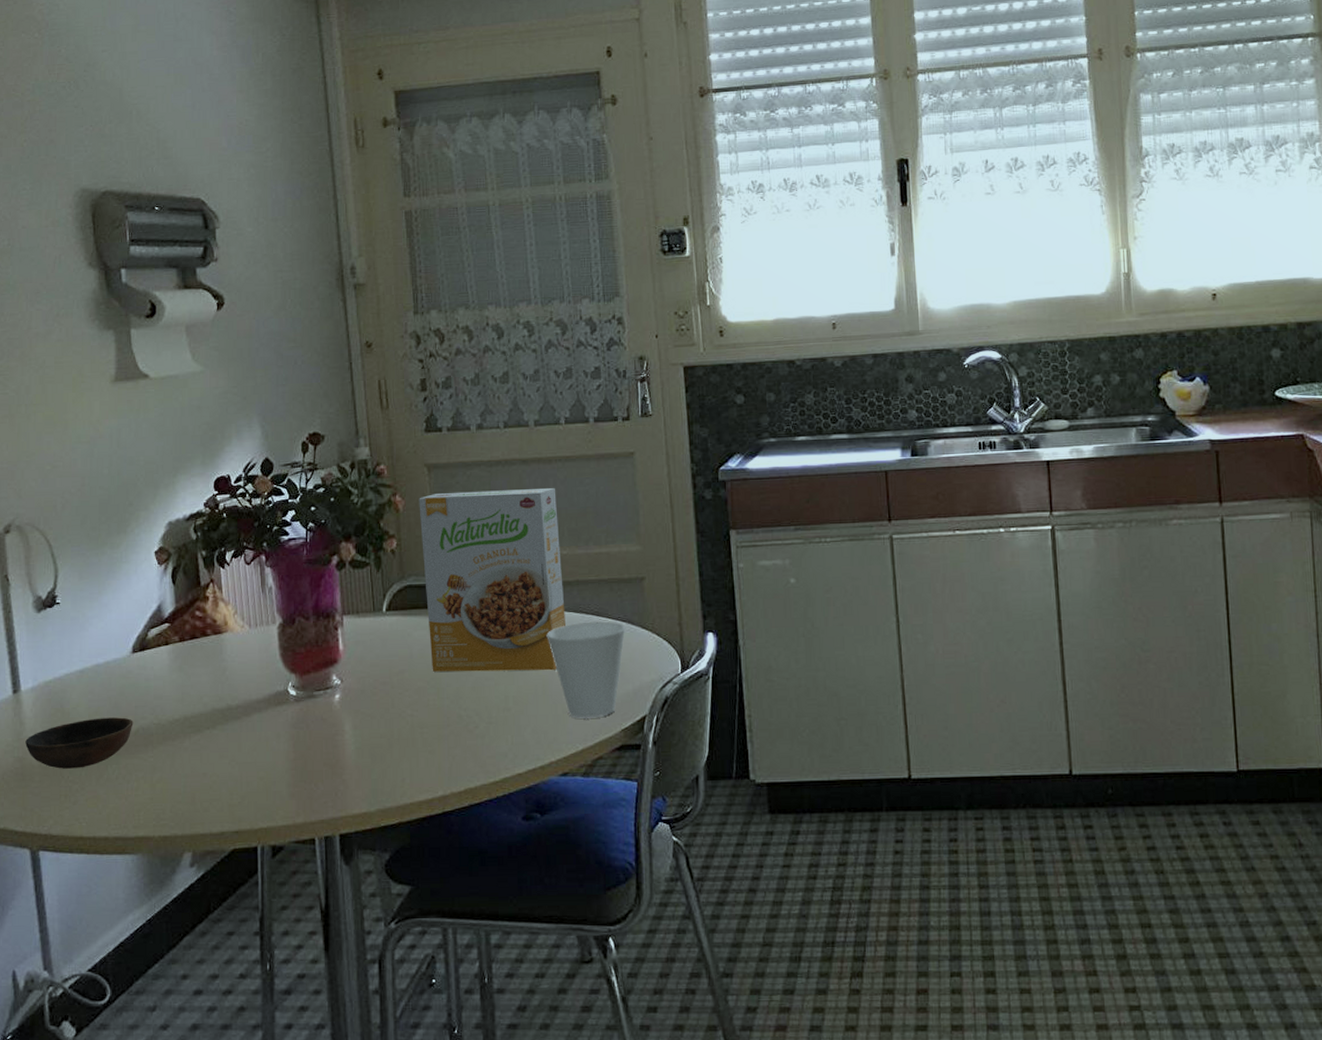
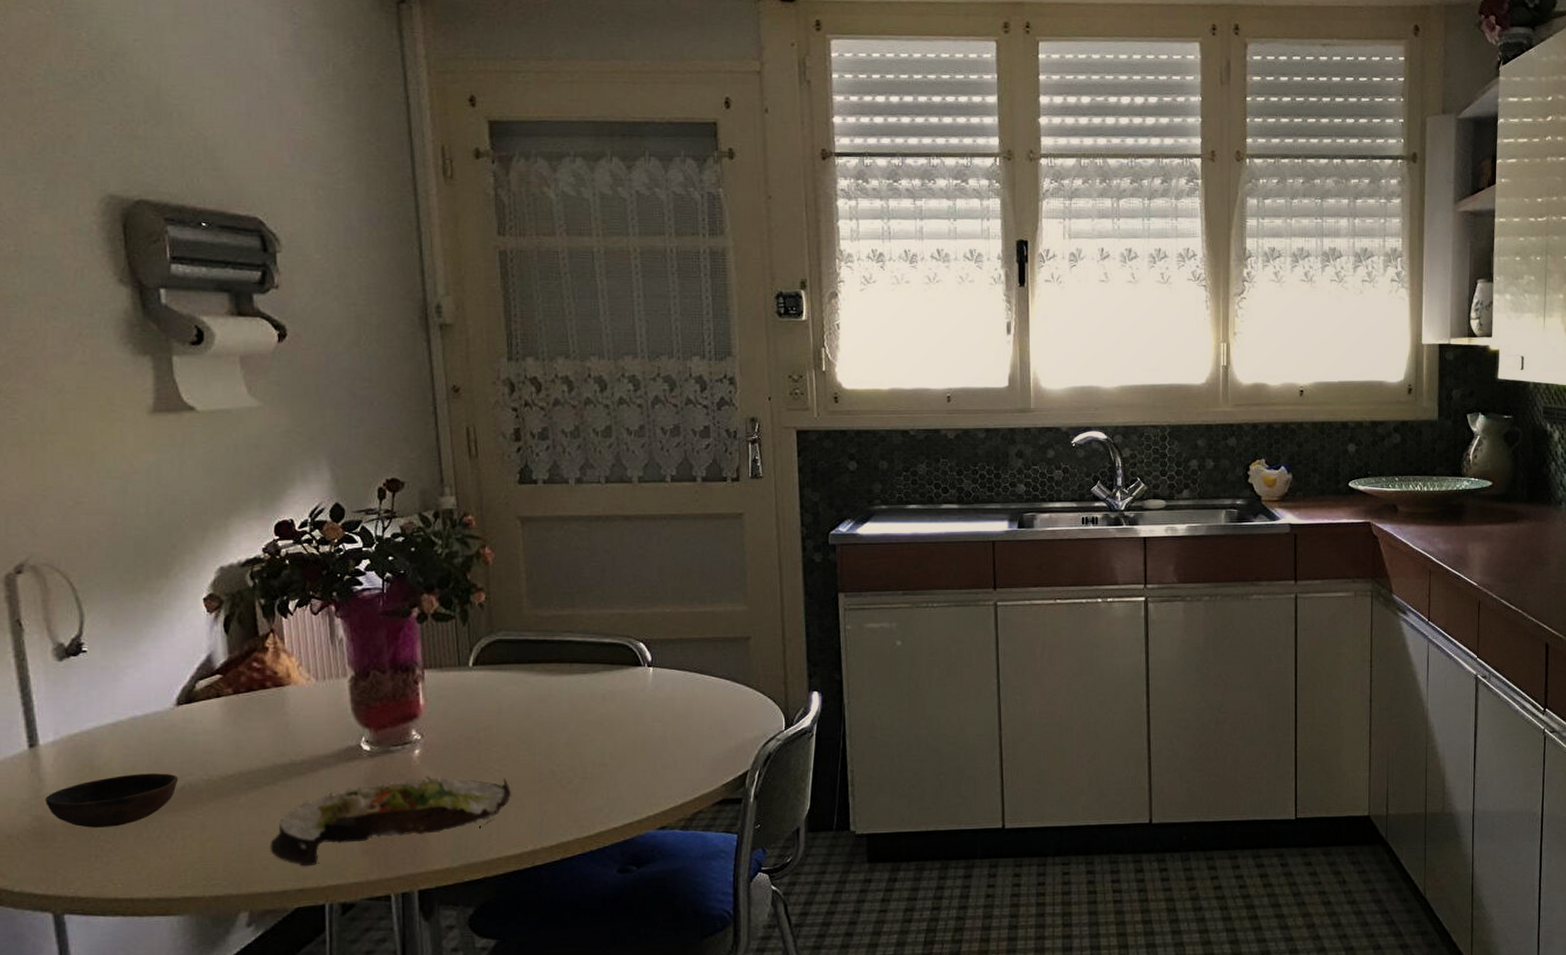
salad plate: none [210,720,422,809] -> present [270,775,511,867]
cereal box: present [419,488,565,672] -> none [510,546,667,728]
cup: present [546,621,626,720] -> none [647,679,730,775]

